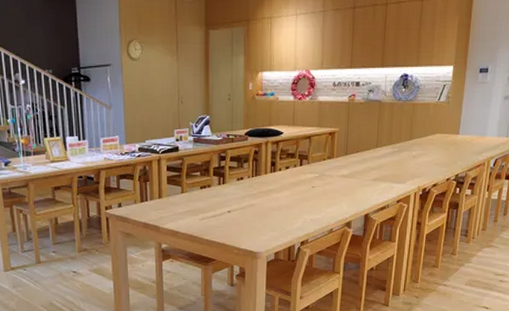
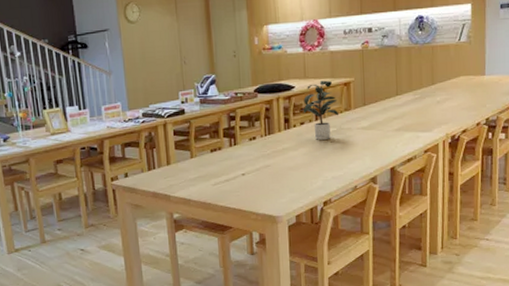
potted plant: none [285,129,322,184] -> present [299,80,338,140]

